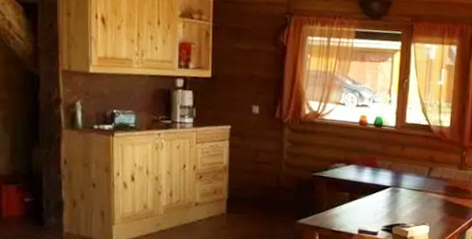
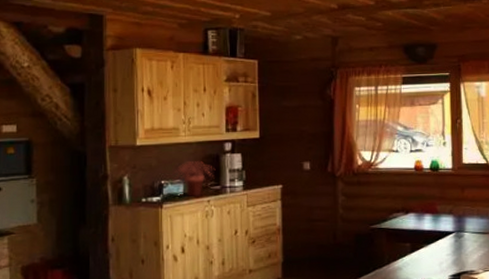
potted plant: none [125,92,167,129] -> present [173,160,216,198]

